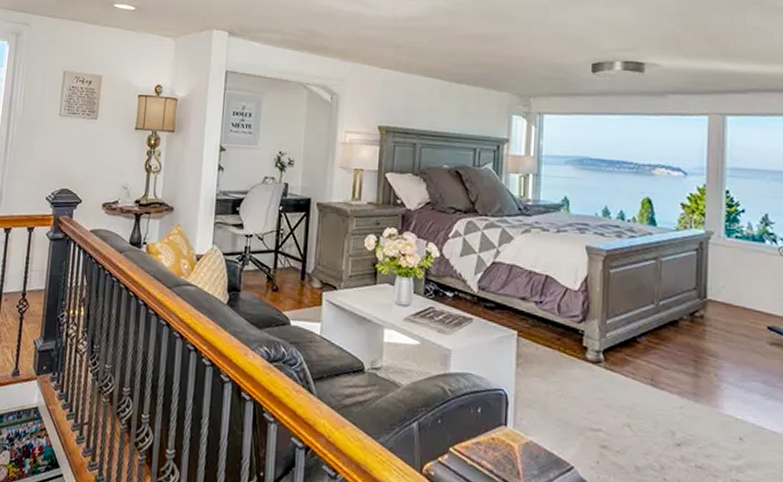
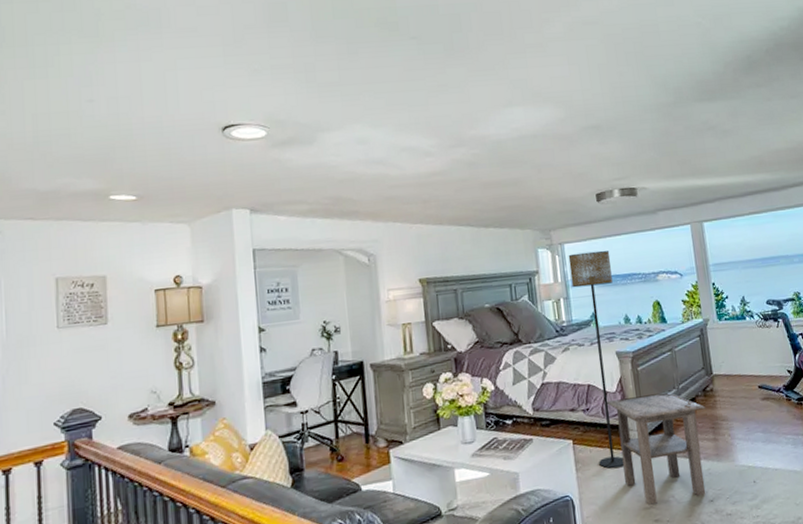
floor lamp: none [545,127,598,376] -> present [568,250,625,469]
side table: none [565,299,691,435] -> present [607,392,706,505]

